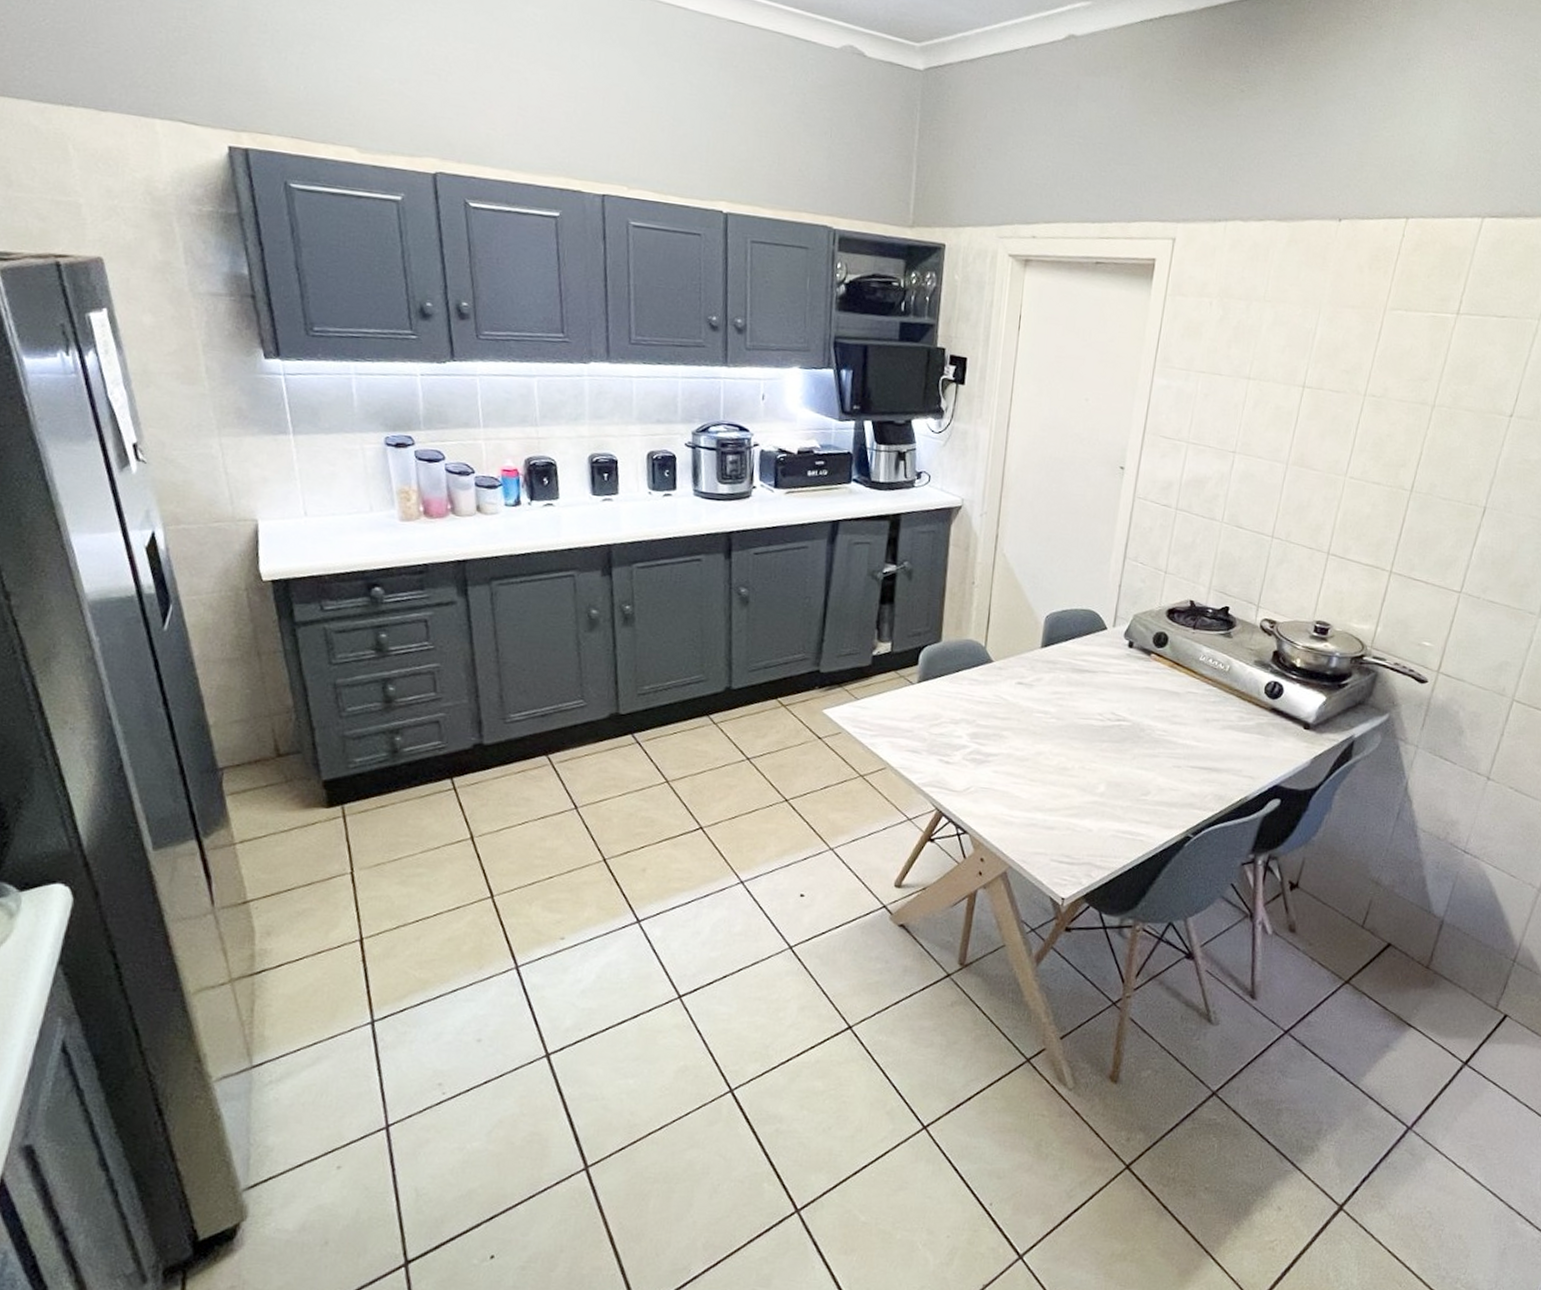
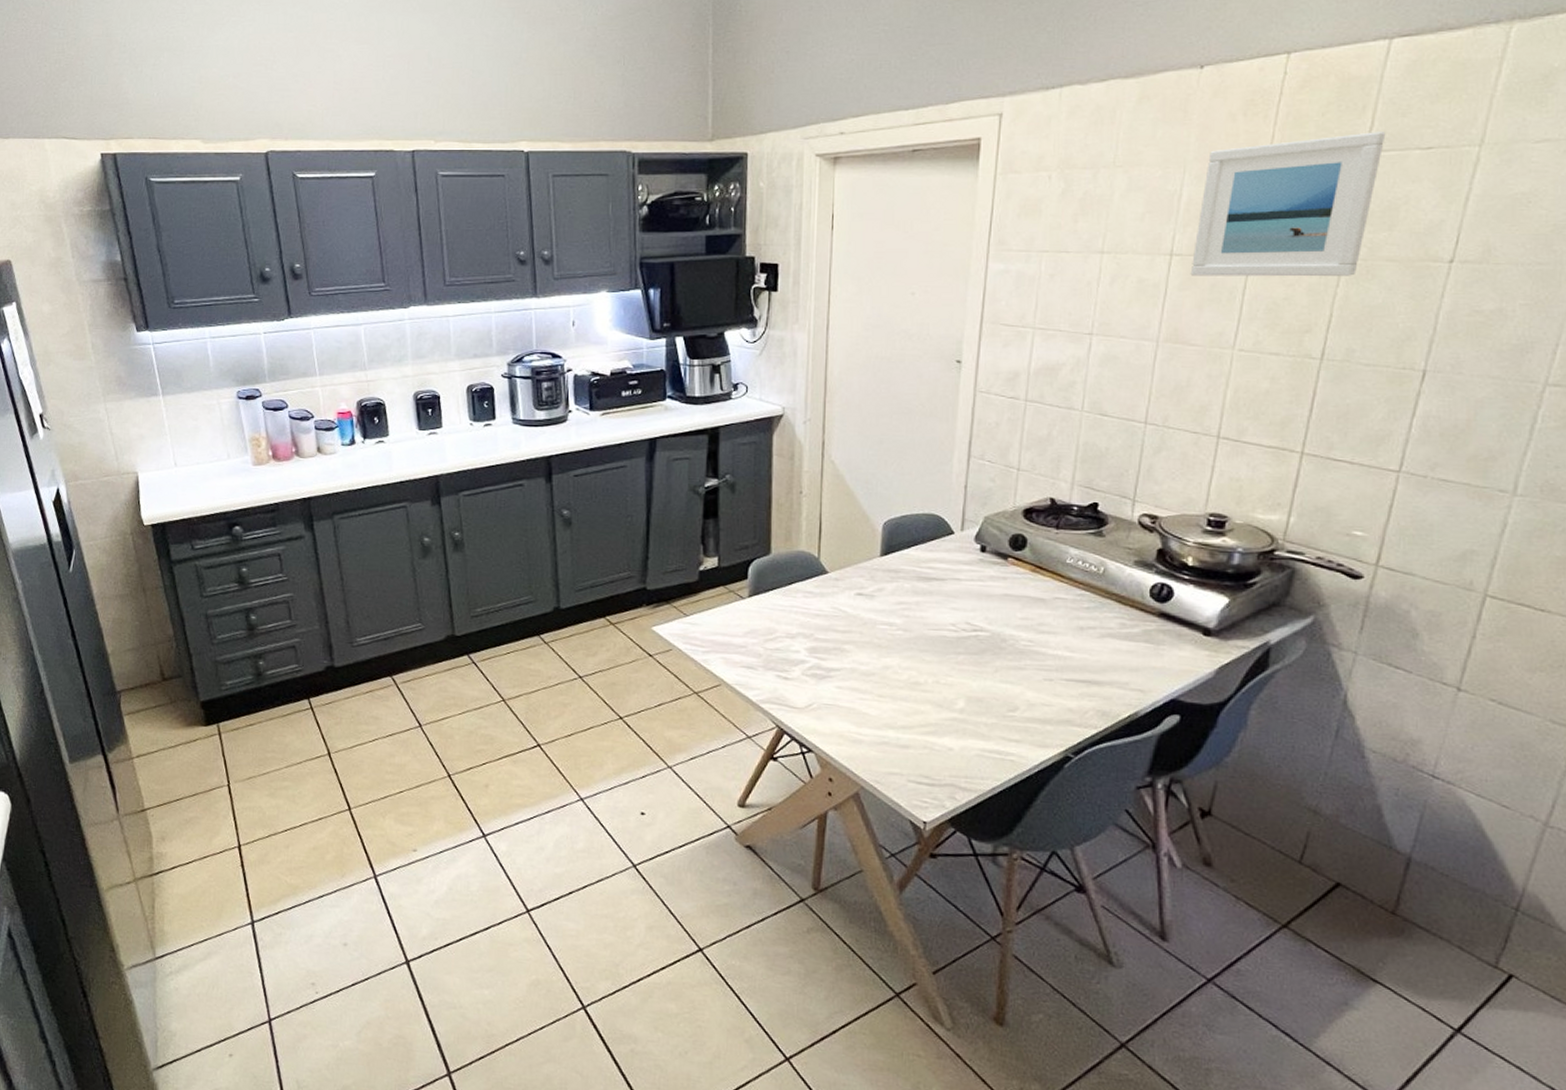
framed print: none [1317,296,1473,421] -> present [1190,132,1386,277]

